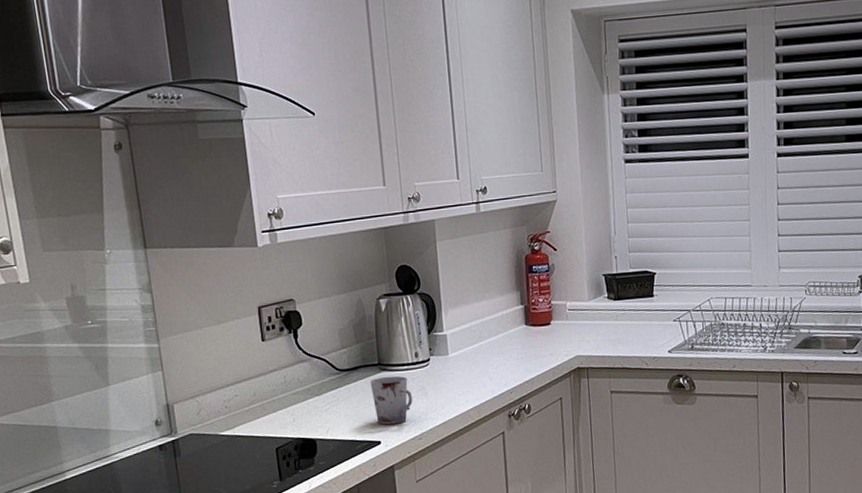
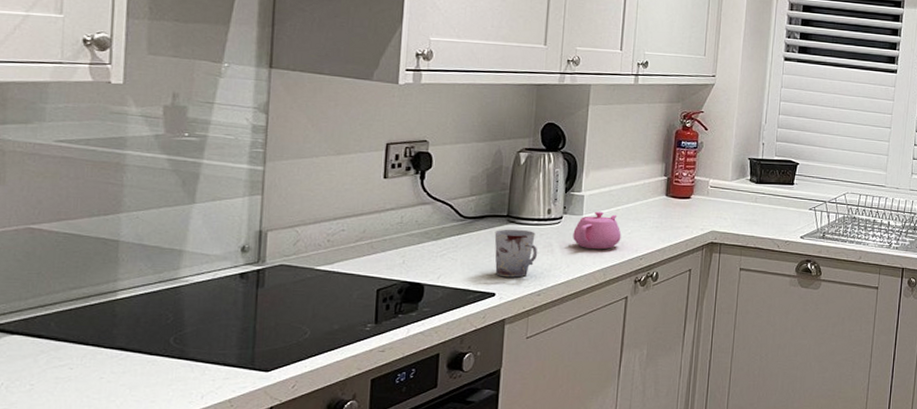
teapot: none [442,349,489,388] -> present [573,211,622,249]

